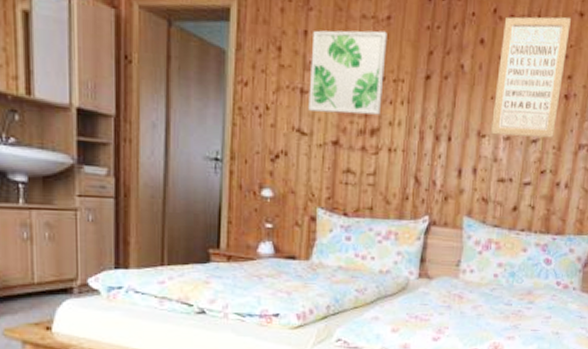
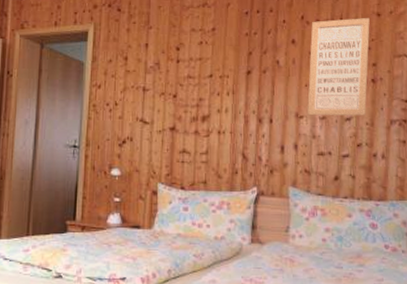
wall art: present [308,30,387,115] -> none [149,39,213,105]

